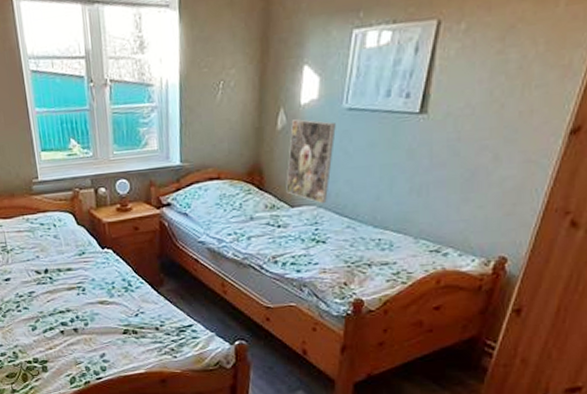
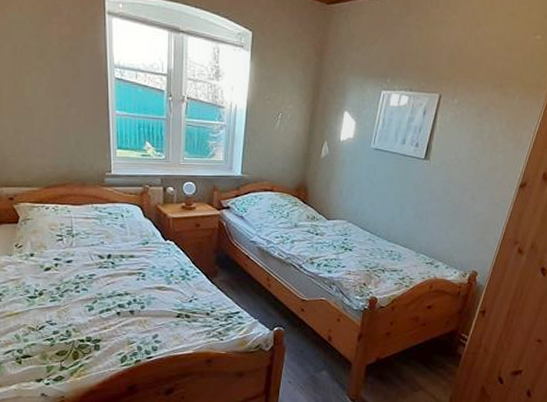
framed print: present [286,119,336,204] -> none [325,151,365,220]

